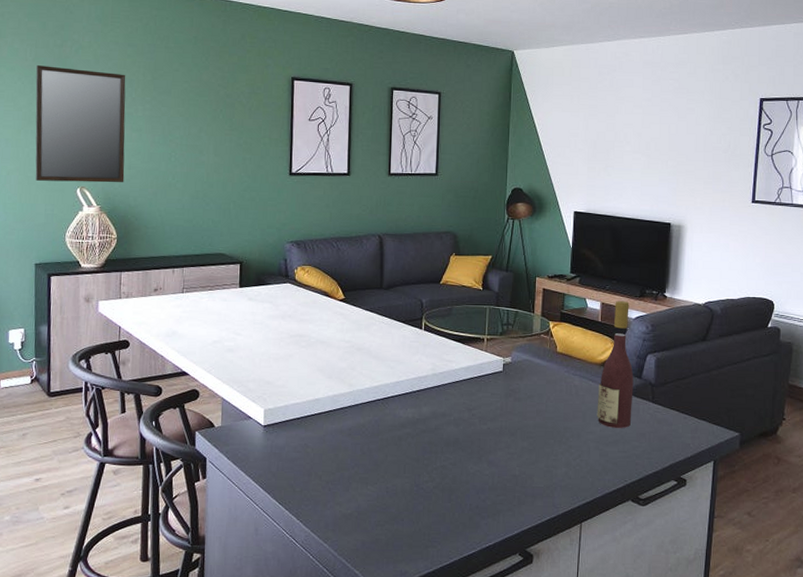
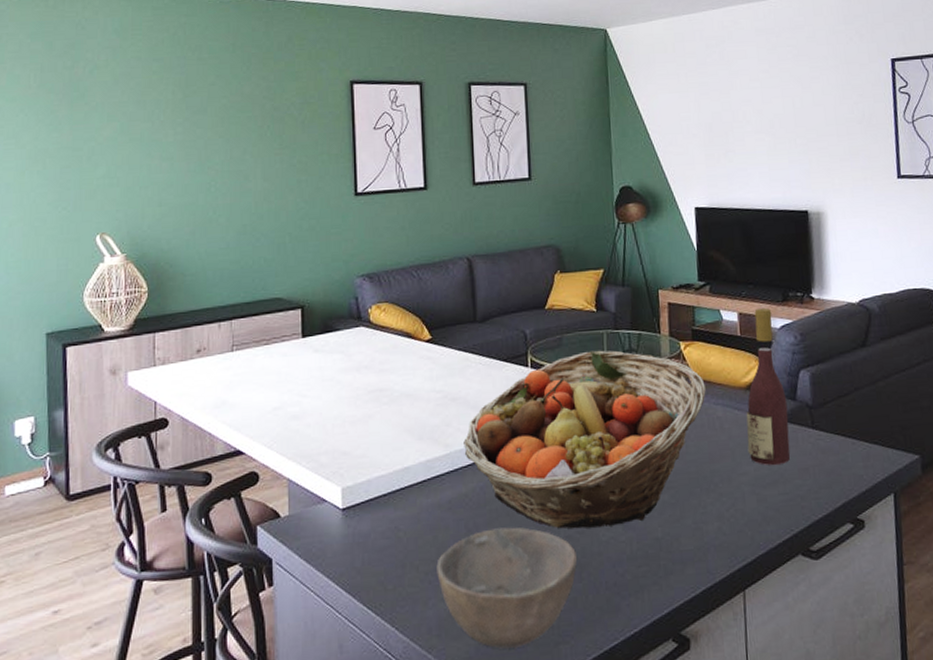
home mirror: present [35,65,126,183] -> none [42,92,155,231]
bowl: none [335,454,449,546] -> present [436,527,578,649]
fruit basket: none [364,321,567,462] -> present [463,350,706,529]

